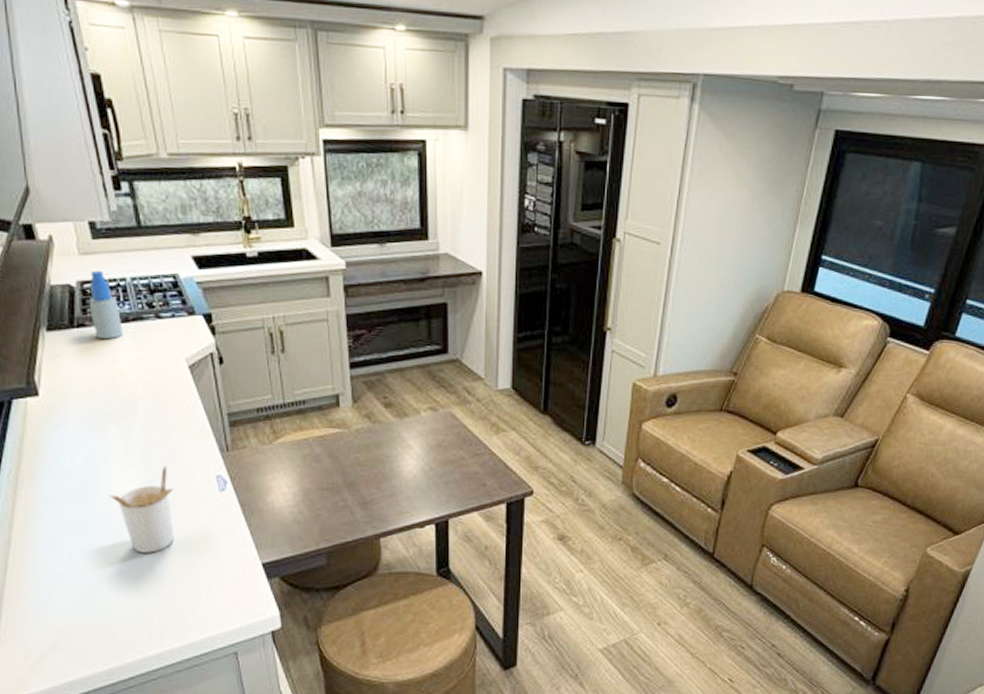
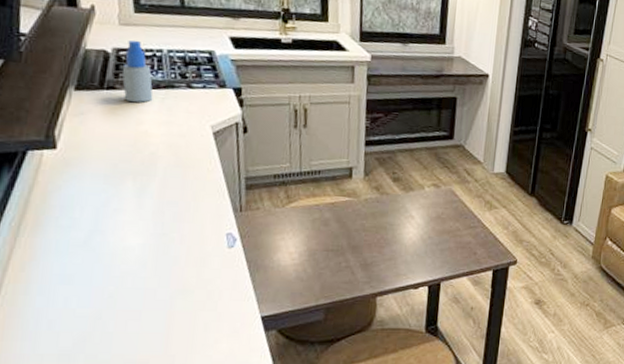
utensil holder: present [108,465,174,553] -> none [114,221,182,303]

